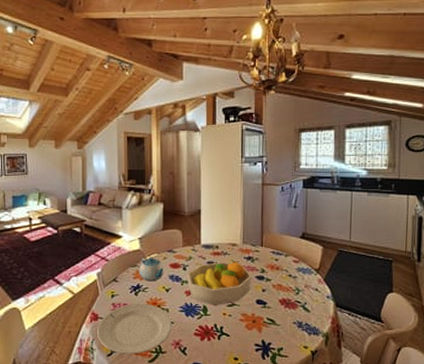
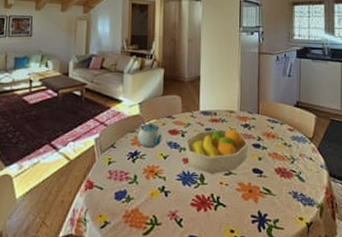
plate: present [97,303,173,355] -> none [91,170,169,227]

